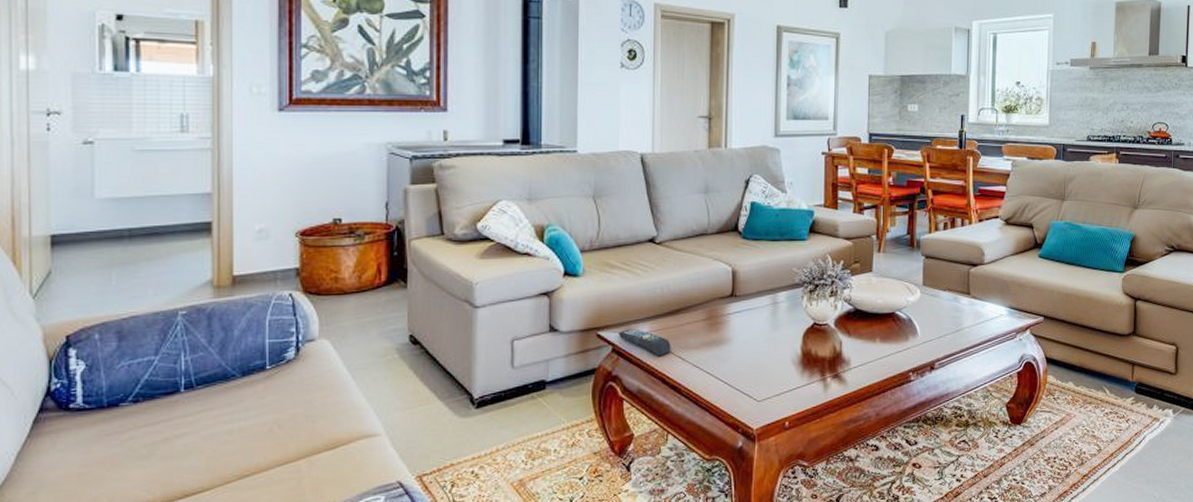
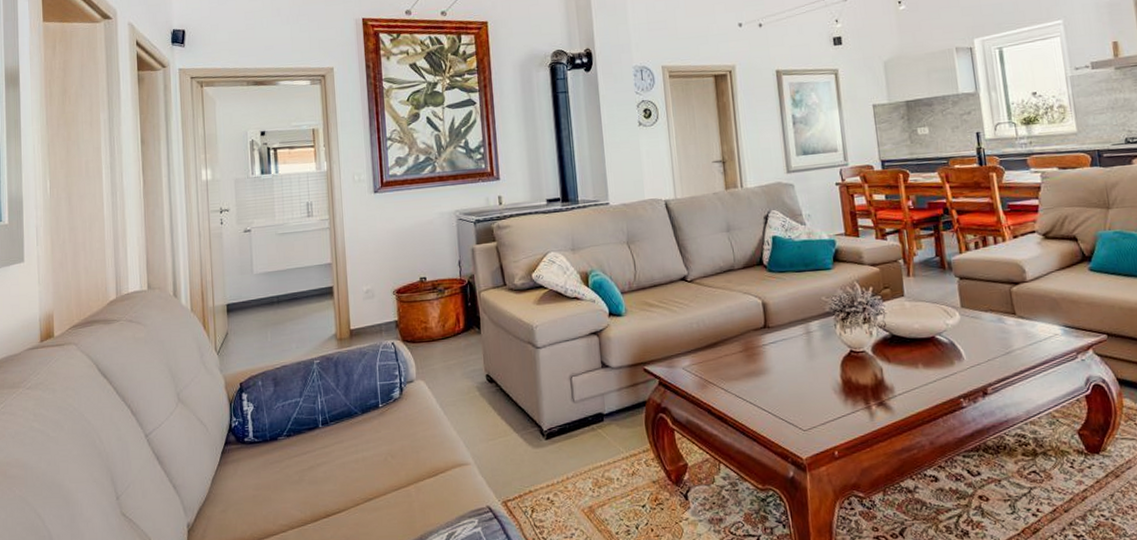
remote control: present [619,329,671,356] -> none [663,362,713,388]

